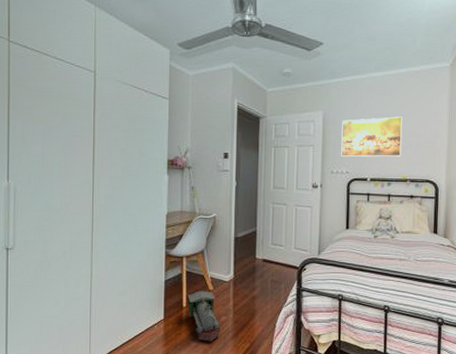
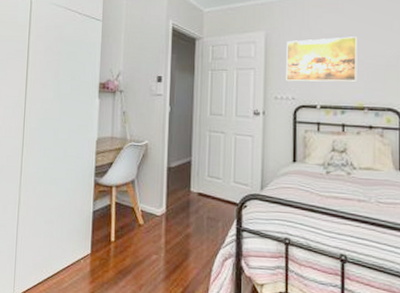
toy train: present [187,290,220,342] -> none [116,224,151,283]

